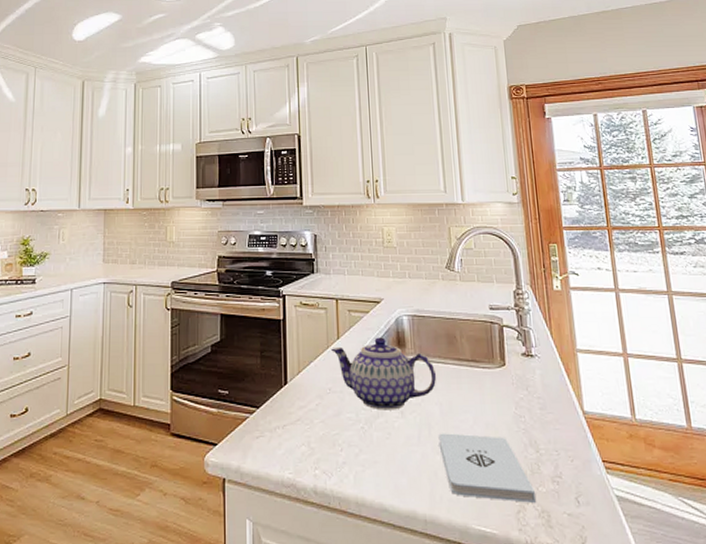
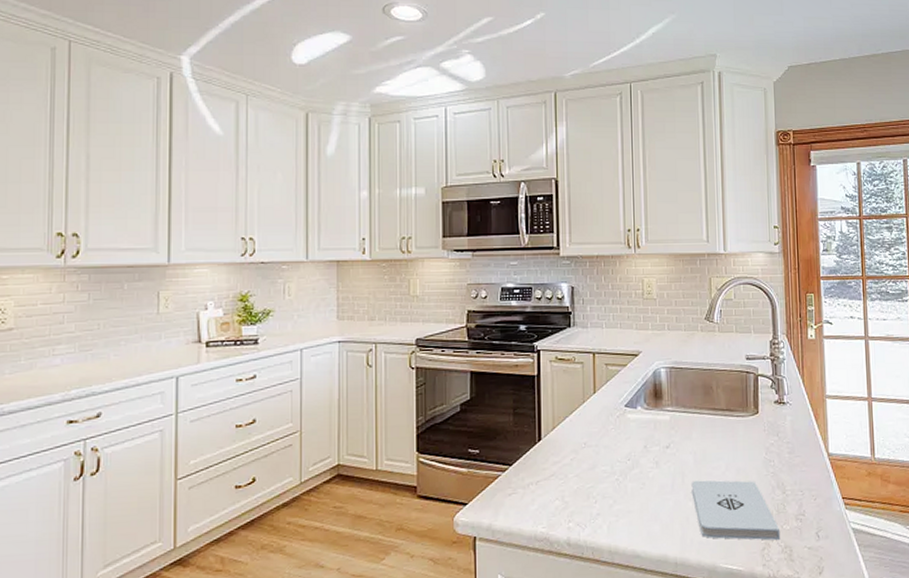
teapot: present [331,337,437,410] -> none [587,390,692,462]

